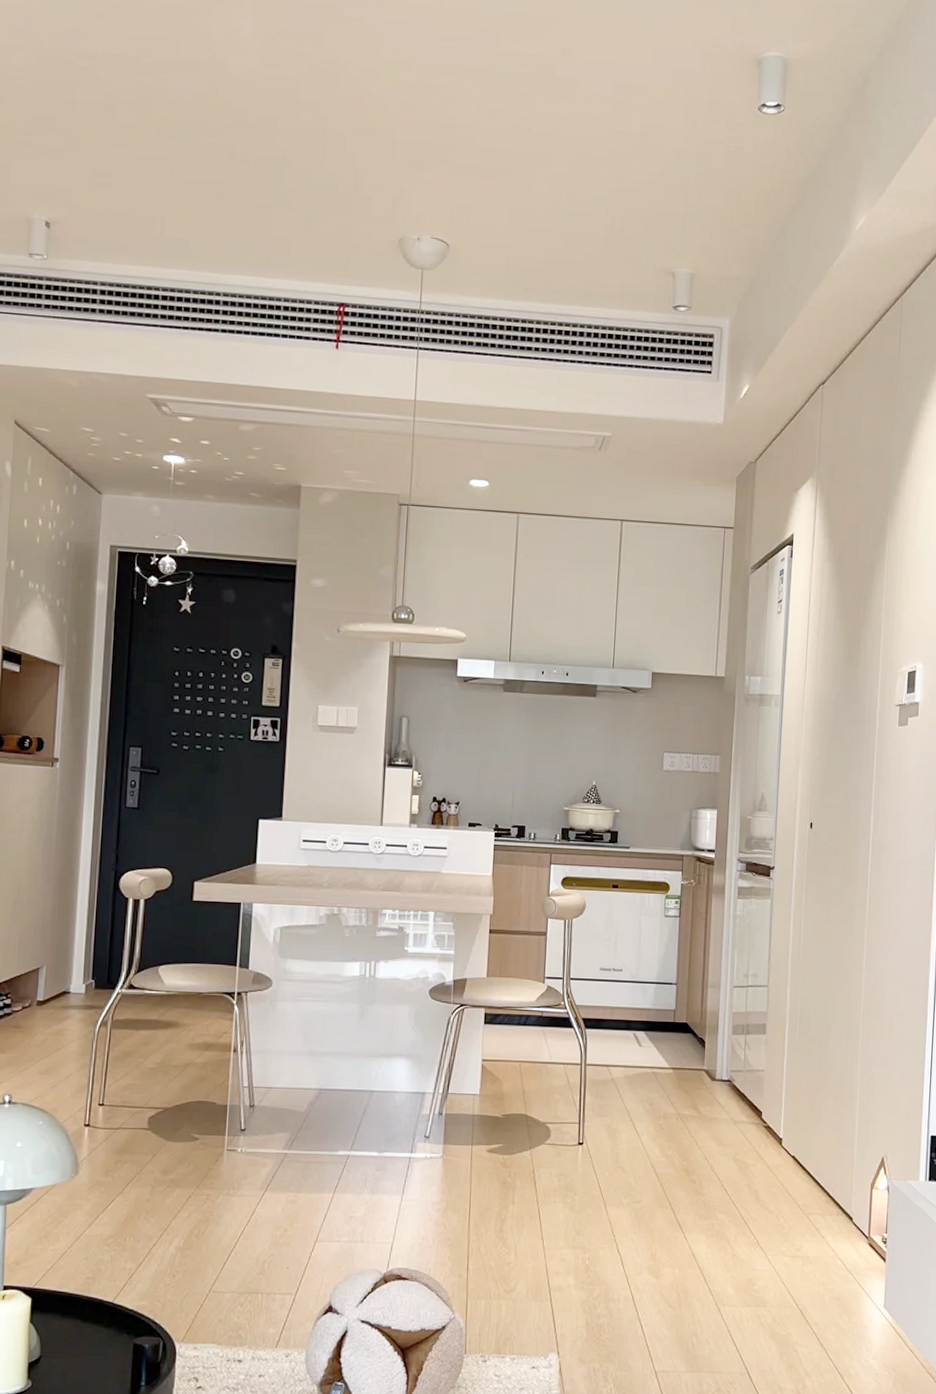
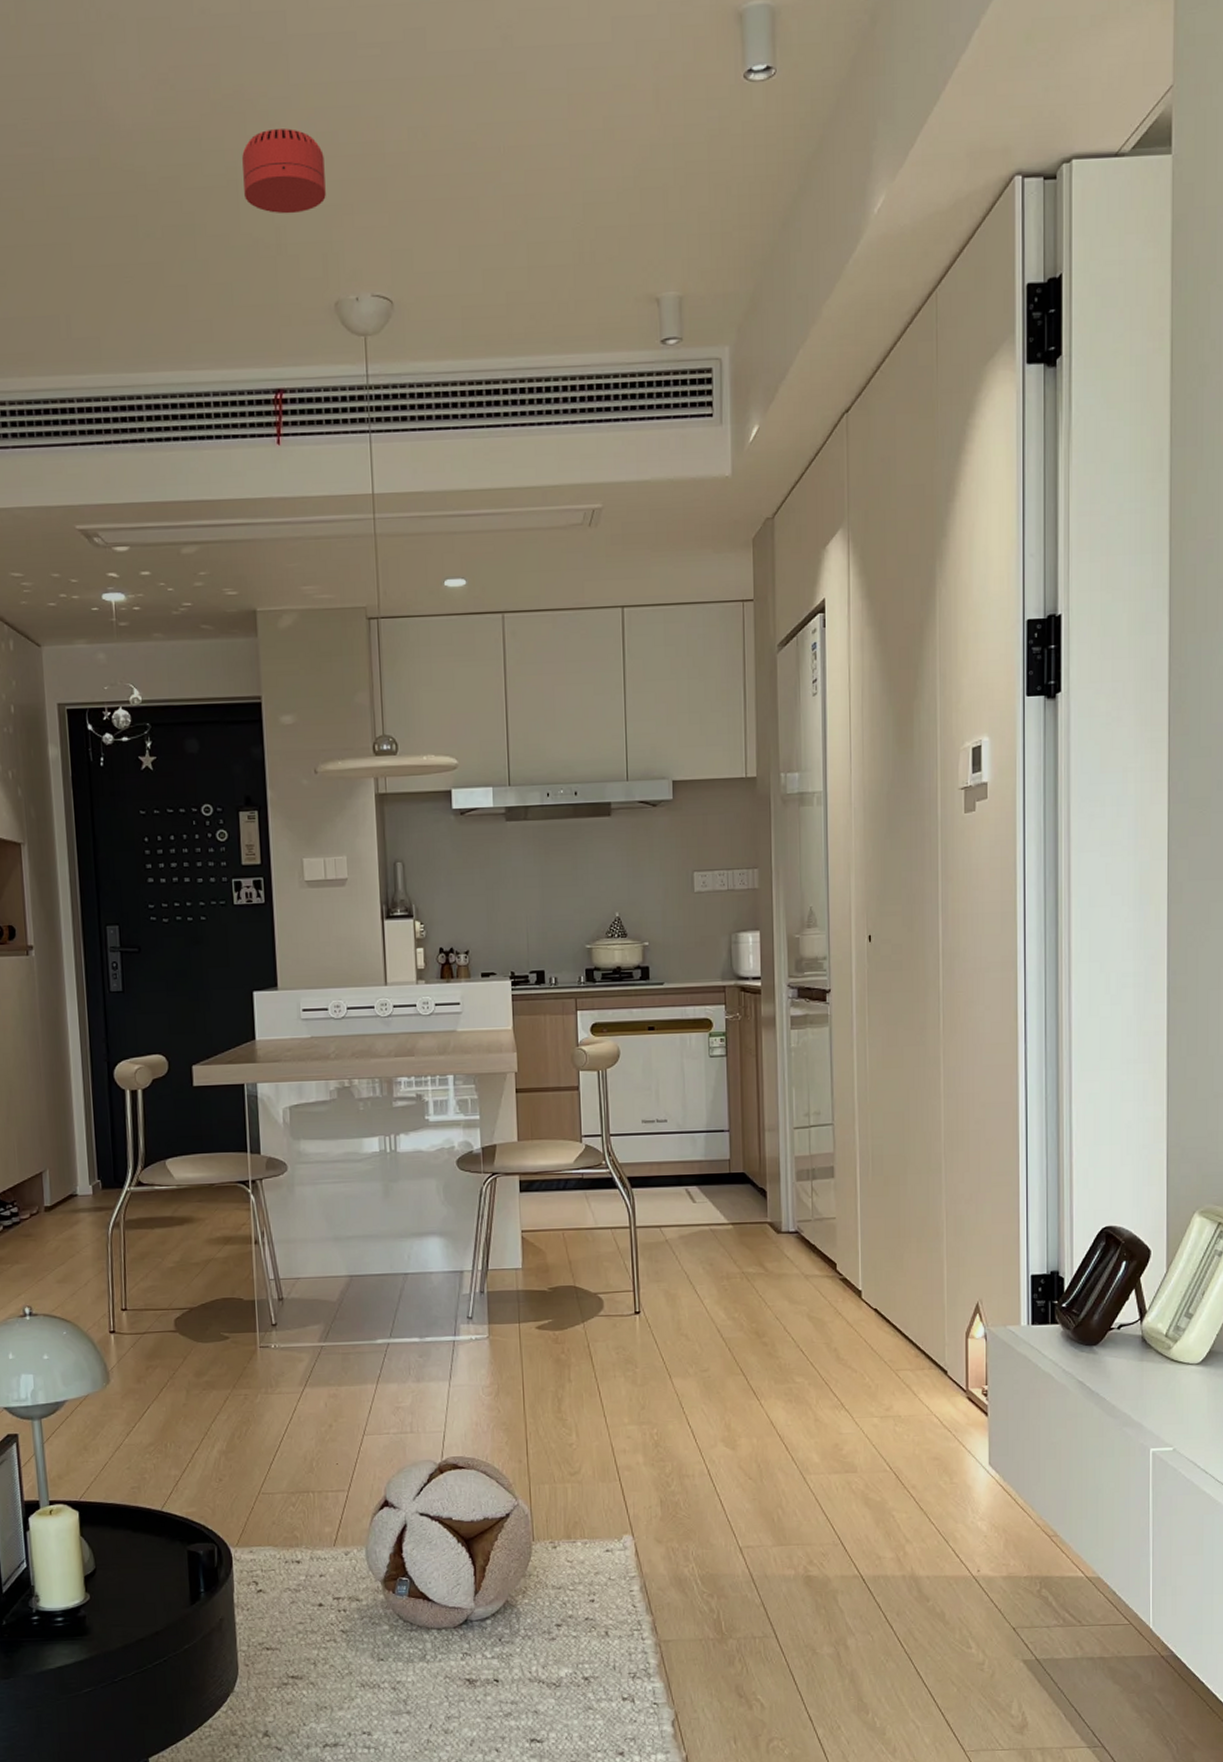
smoke detector: none [331,92,403,163] -> present [242,128,326,214]

